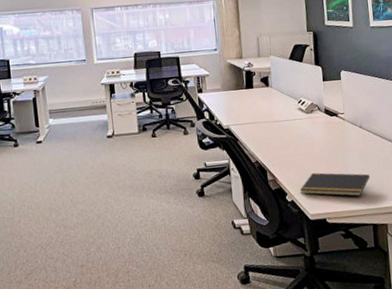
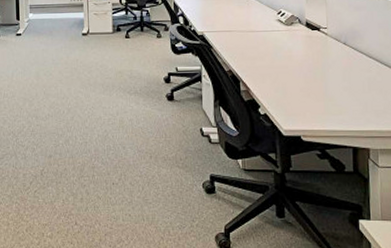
notepad: present [300,172,370,197] -> none [274,87,353,116]

